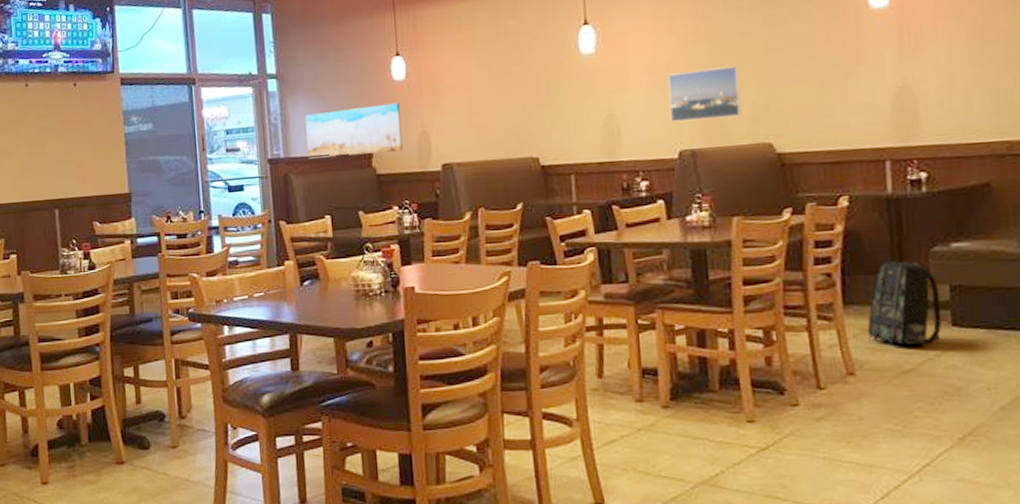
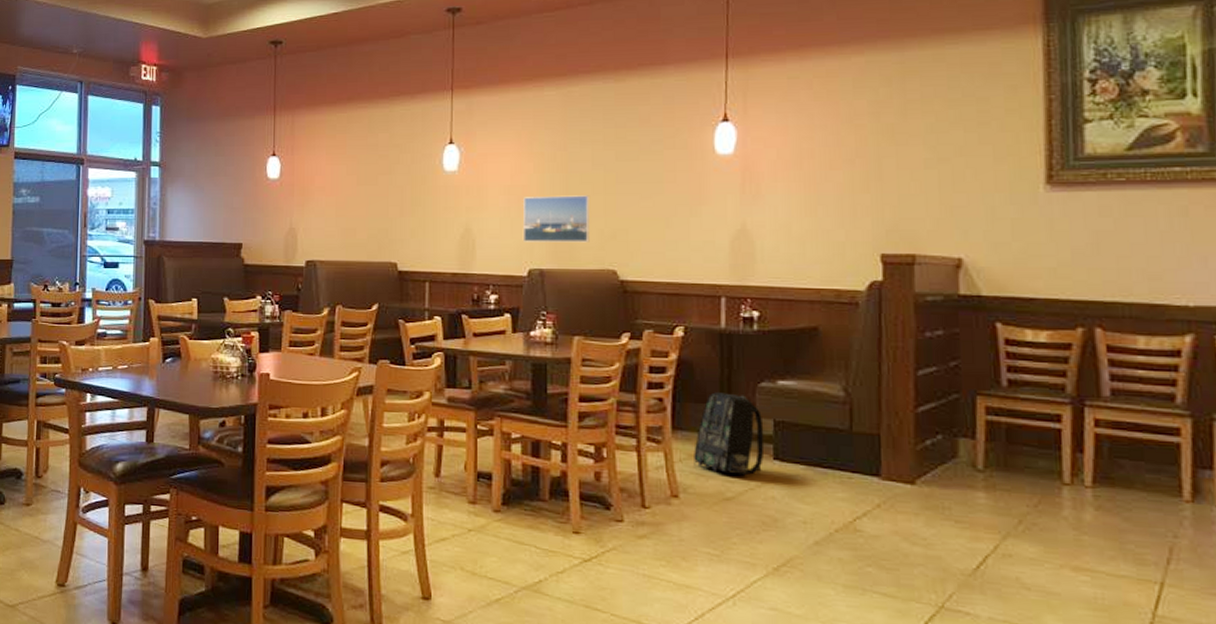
wall art: present [304,103,404,159] -> none [181,199,272,244]

